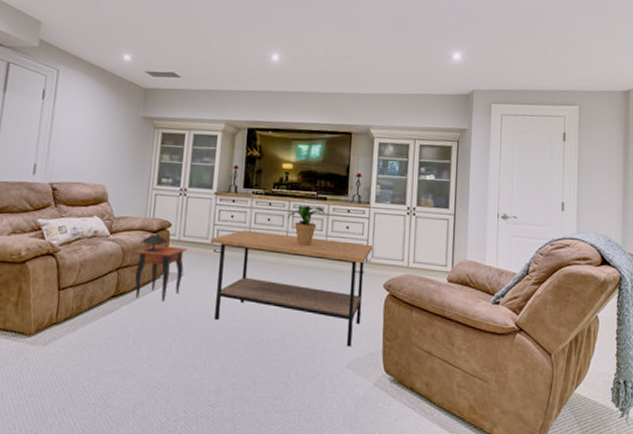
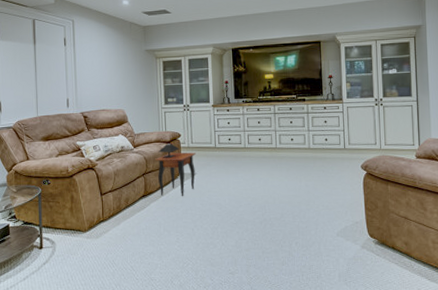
coffee table: present [211,230,373,347] -> none [214,133,349,219]
potted plant: present [288,206,326,247] -> none [275,107,306,141]

